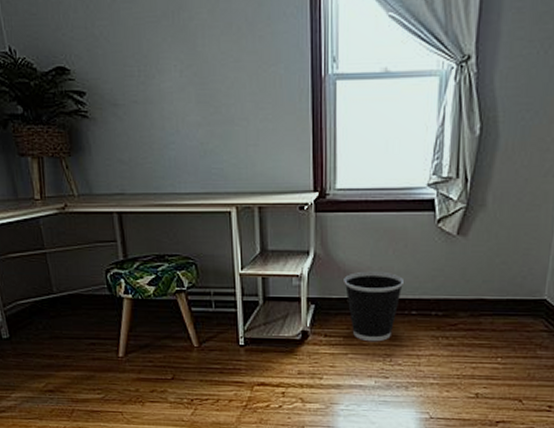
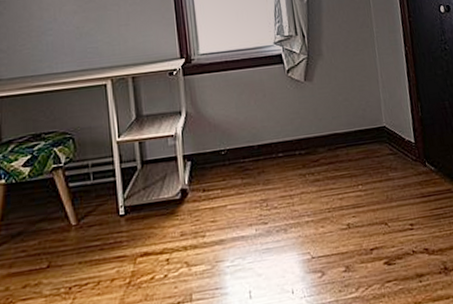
wastebasket: present [344,271,405,342] -> none [215,121,269,190]

